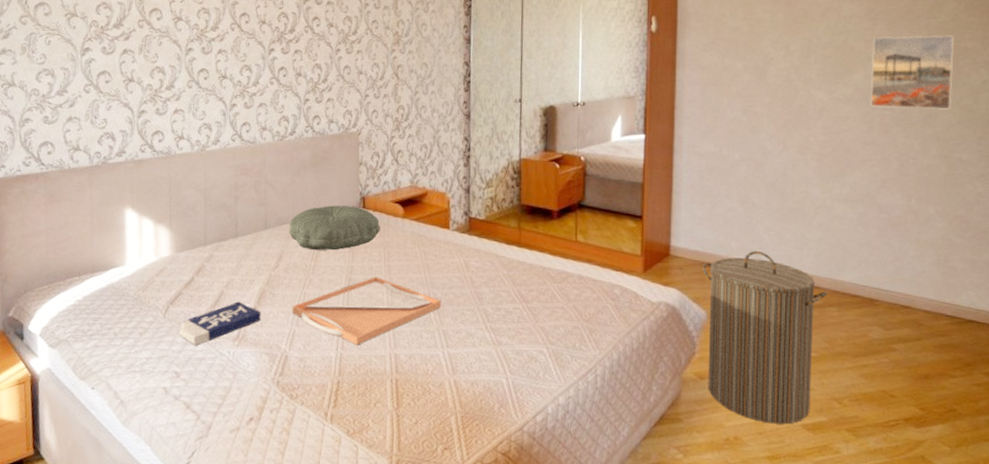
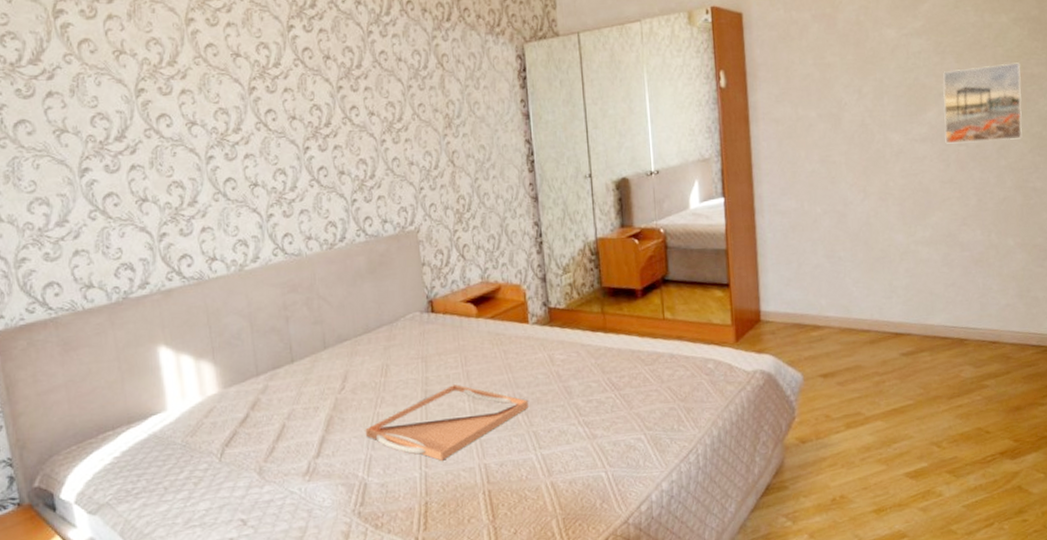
book: present [179,301,262,345] -> none [240,432,332,487]
pillow: present [289,205,380,251] -> none [350,311,453,365]
laundry hamper: present [702,251,828,425] -> none [794,305,919,478]

